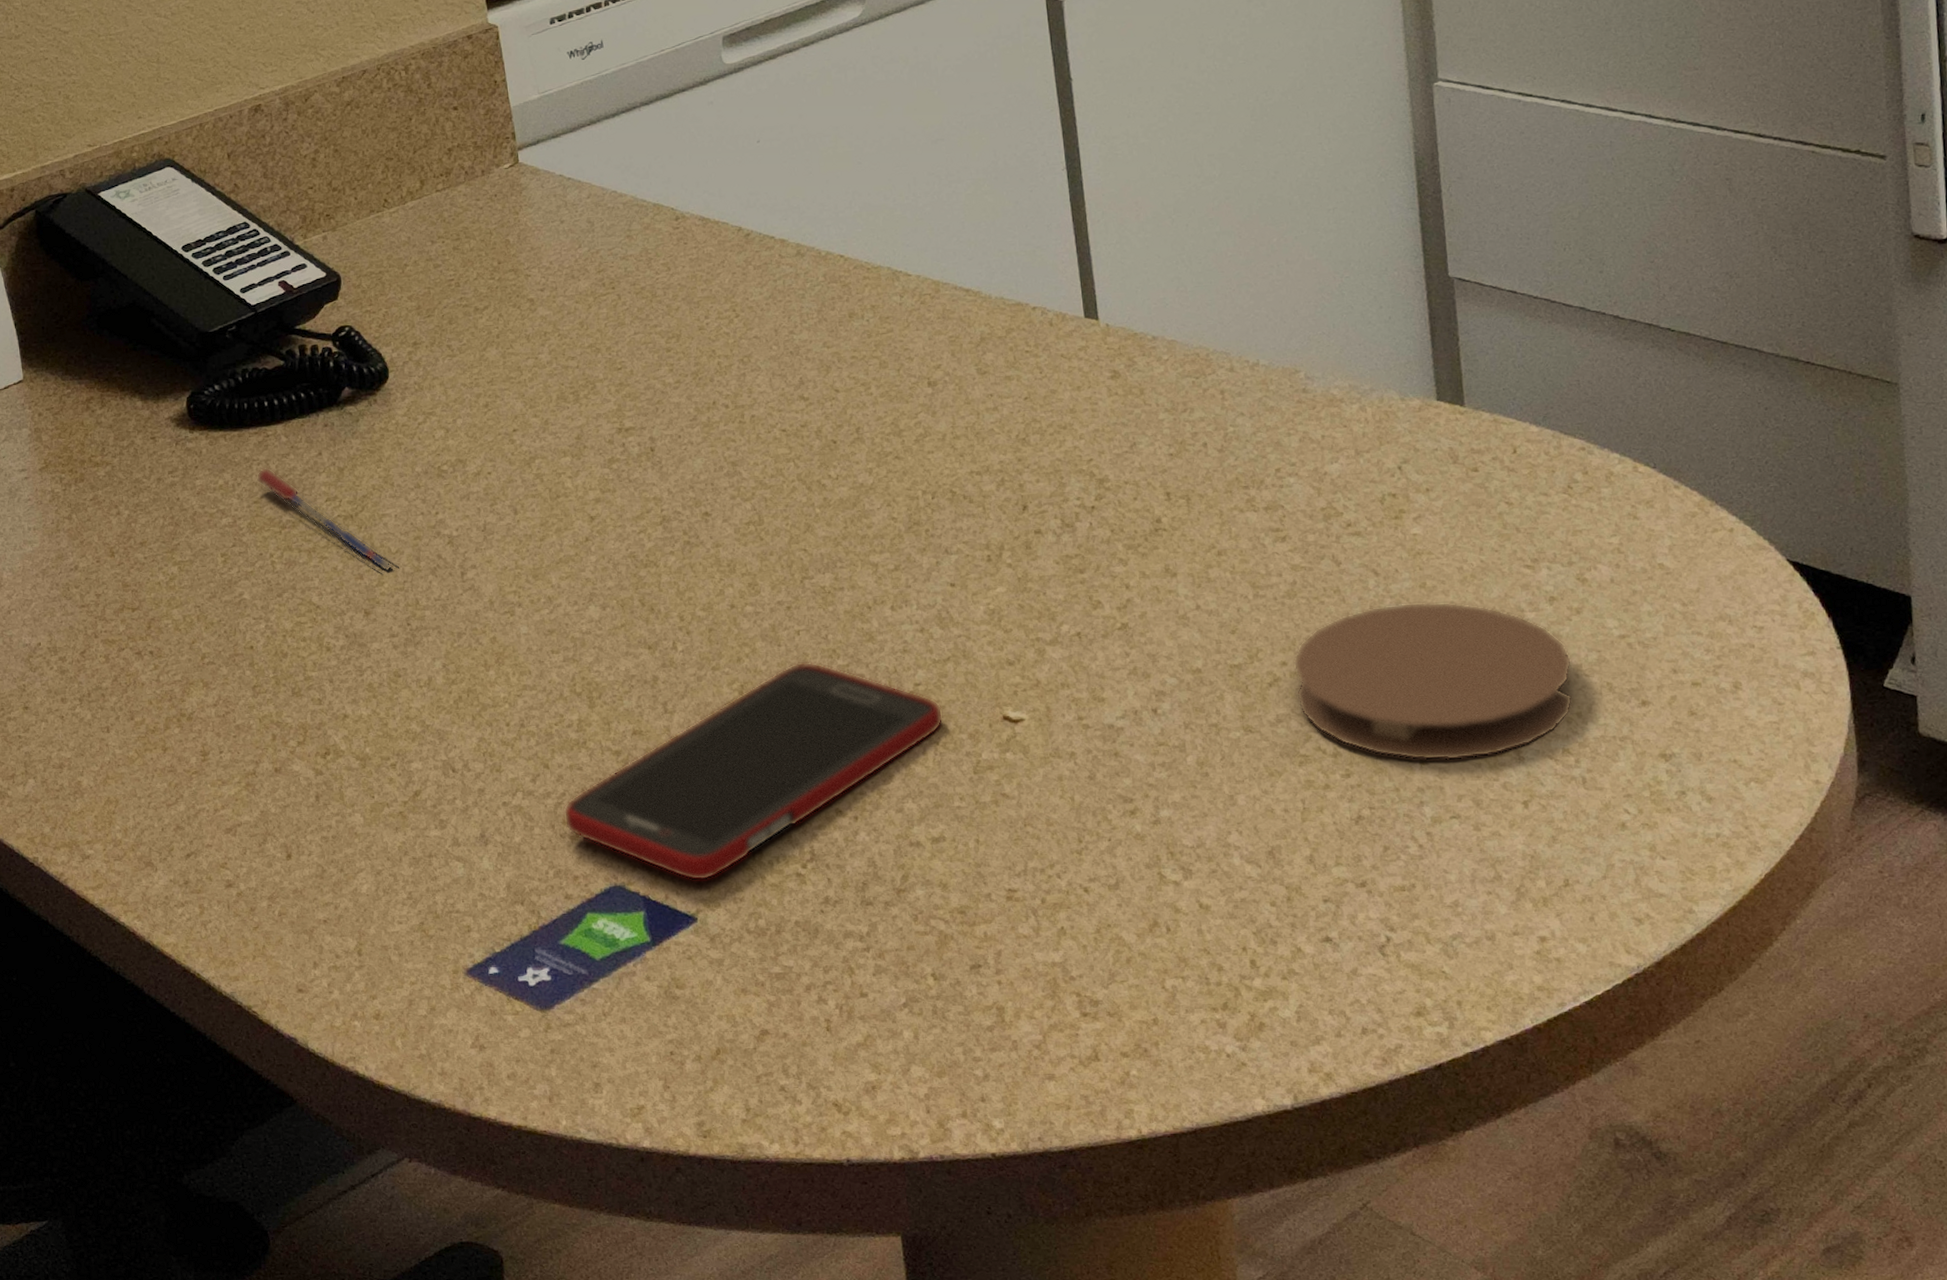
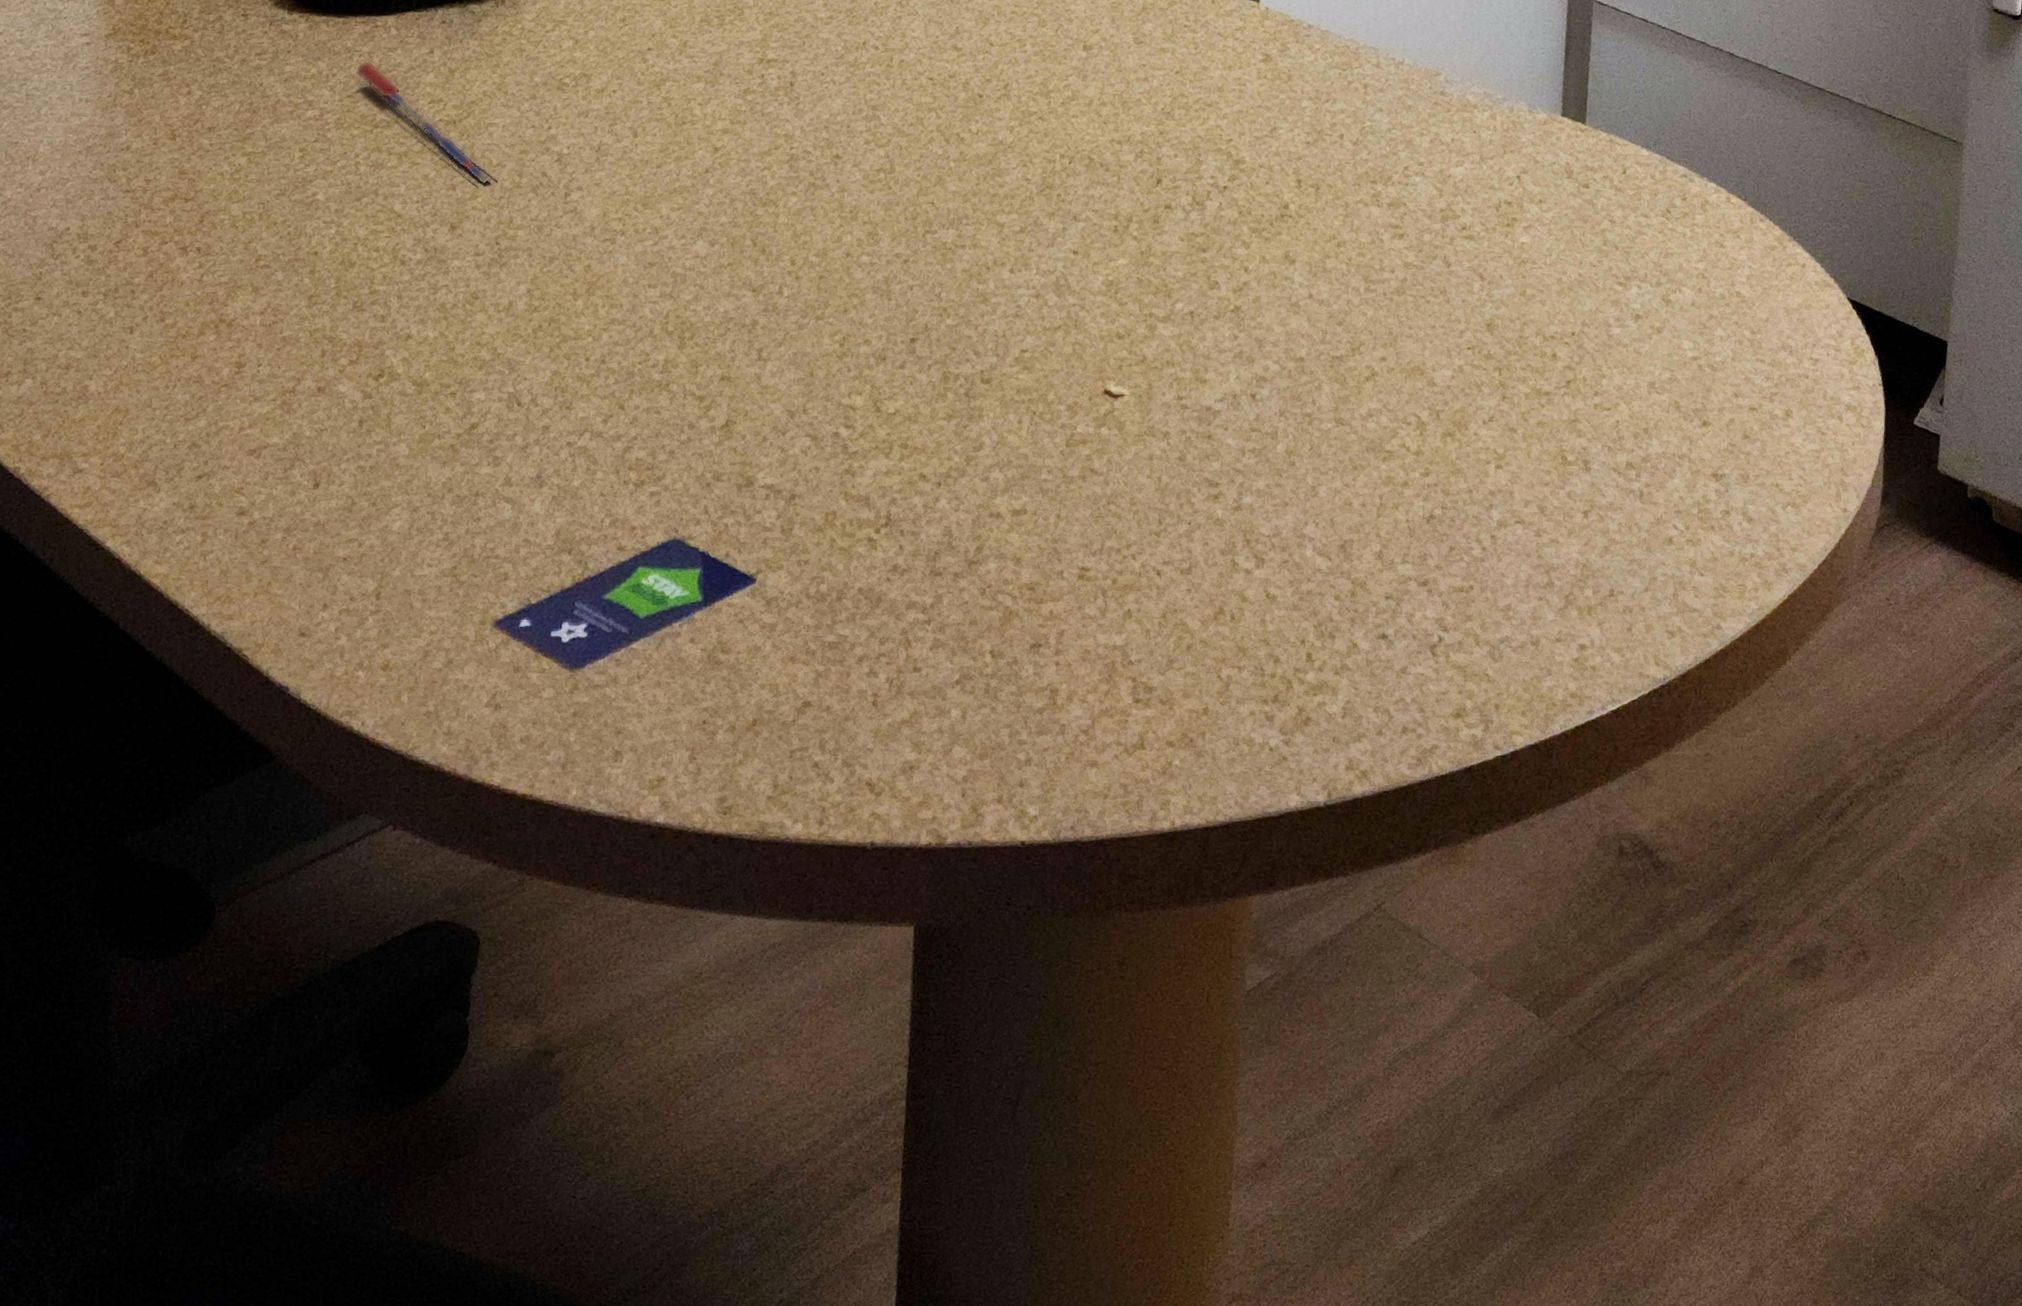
cell phone: present [563,662,944,881] -> none [631,318,1045,540]
coaster: present [1293,602,1574,761] -> none [1390,309,1647,467]

